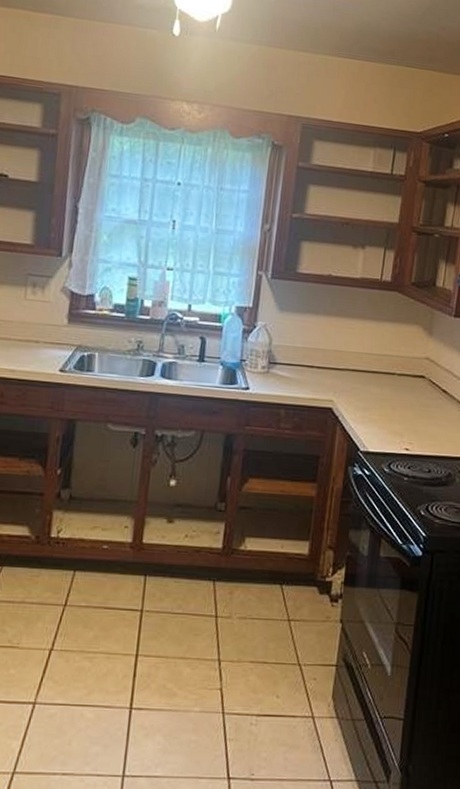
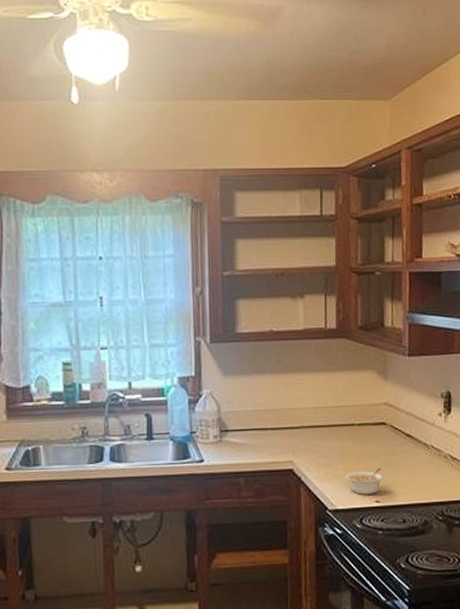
legume: none [381,418,417,442] -> present [346,468,384,495]

